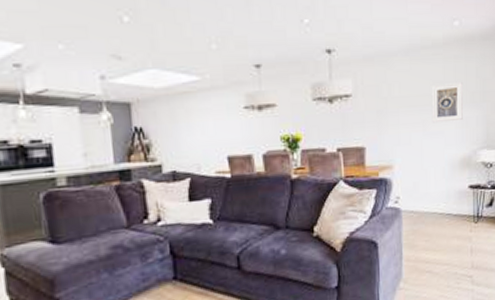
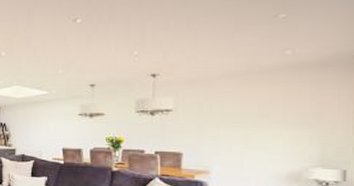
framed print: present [431,83,463,123] -> none [255,104,293,139]

